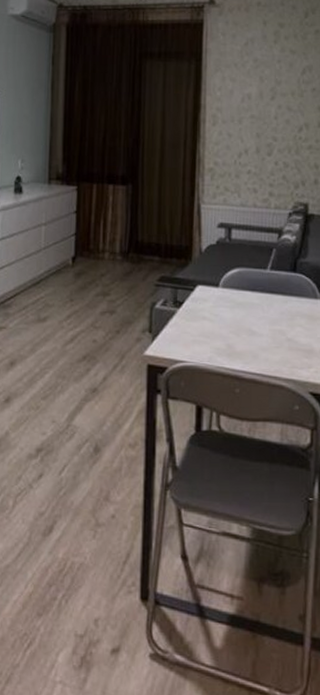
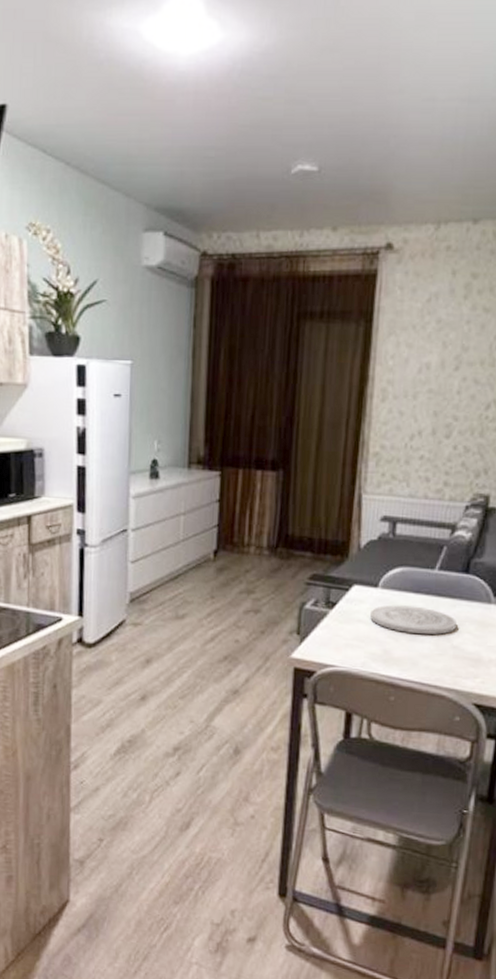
plate: none [214,302,289,330] -> present [370,605,457,635]

